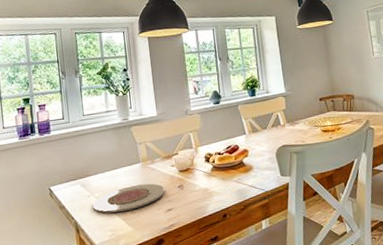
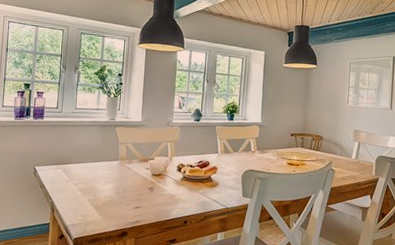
plate: present [92,183,165,214] -> none [69,179,137,201]

